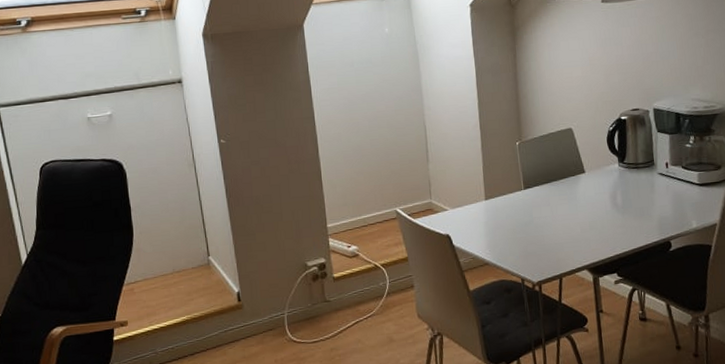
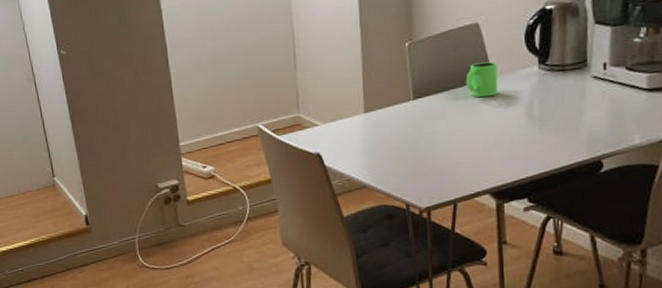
mug: none [564,159,590,189] -> present [465,61,499,98]

